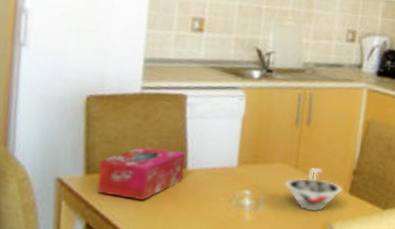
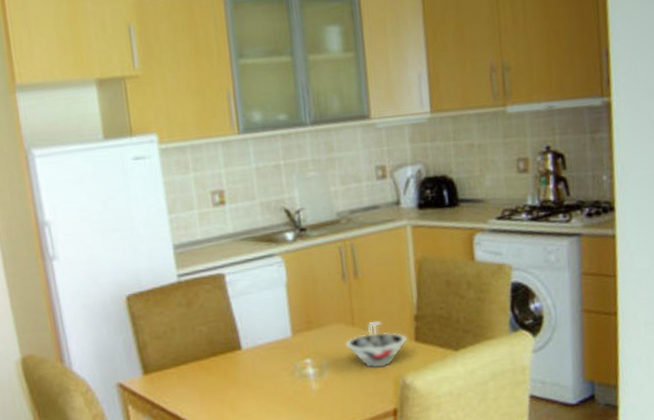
tissue box: present [97,145,185,201] -> none [155,333,240,391]

